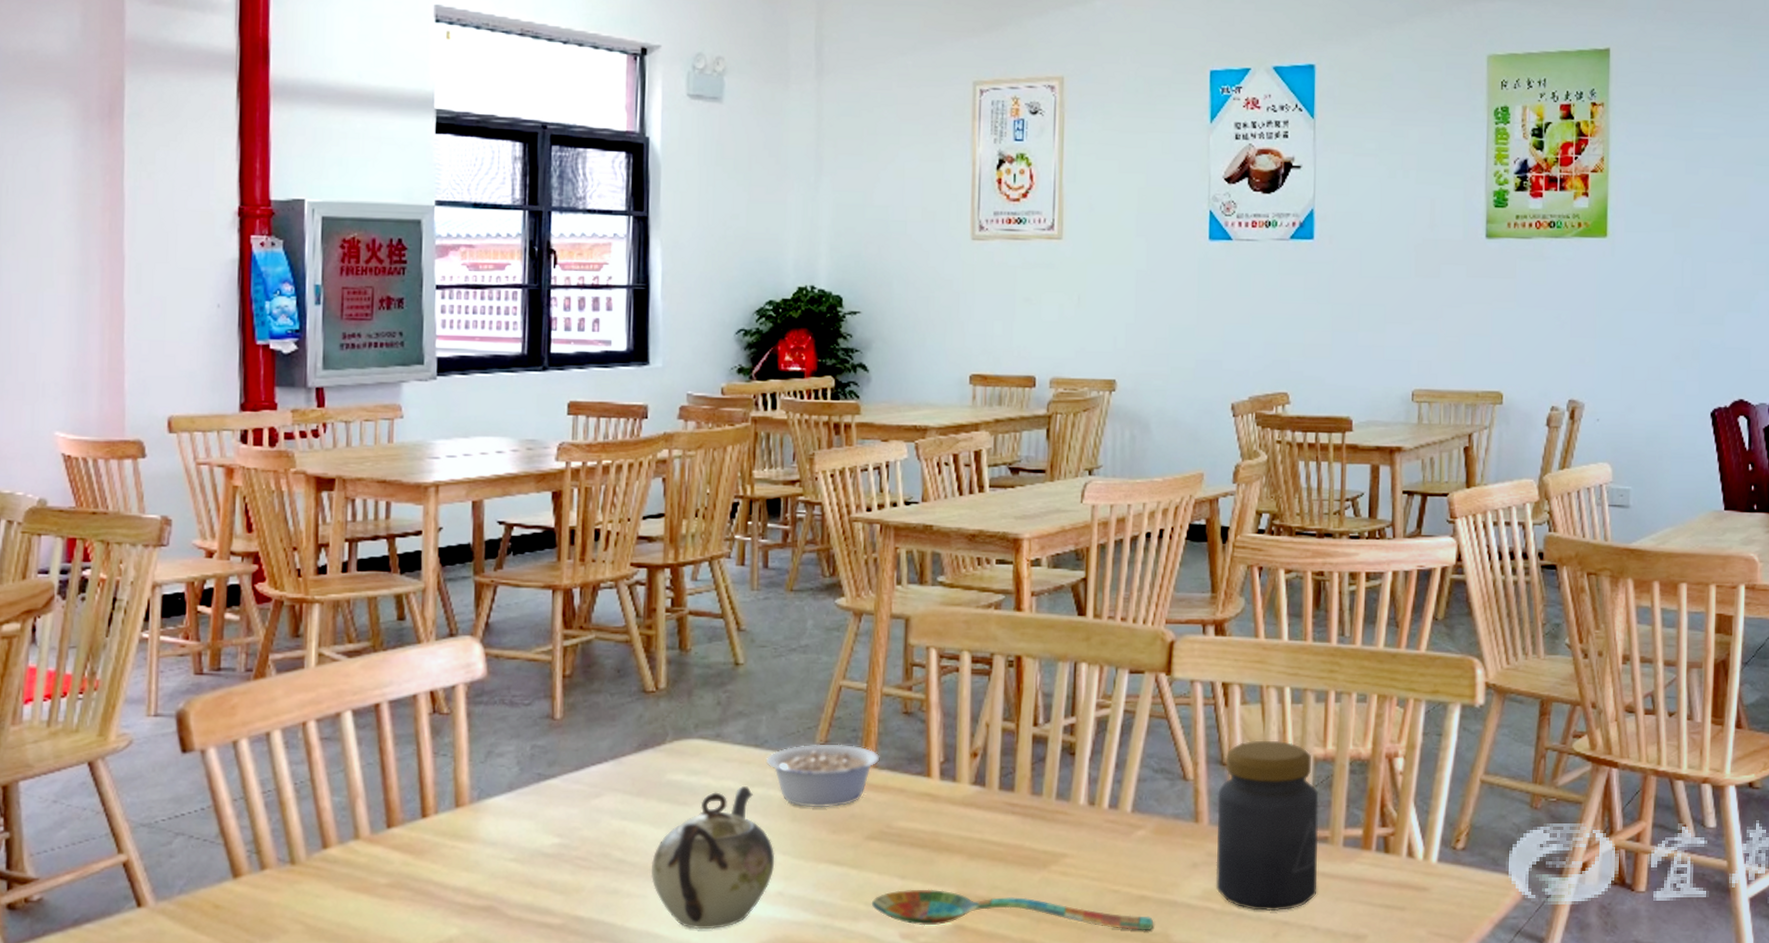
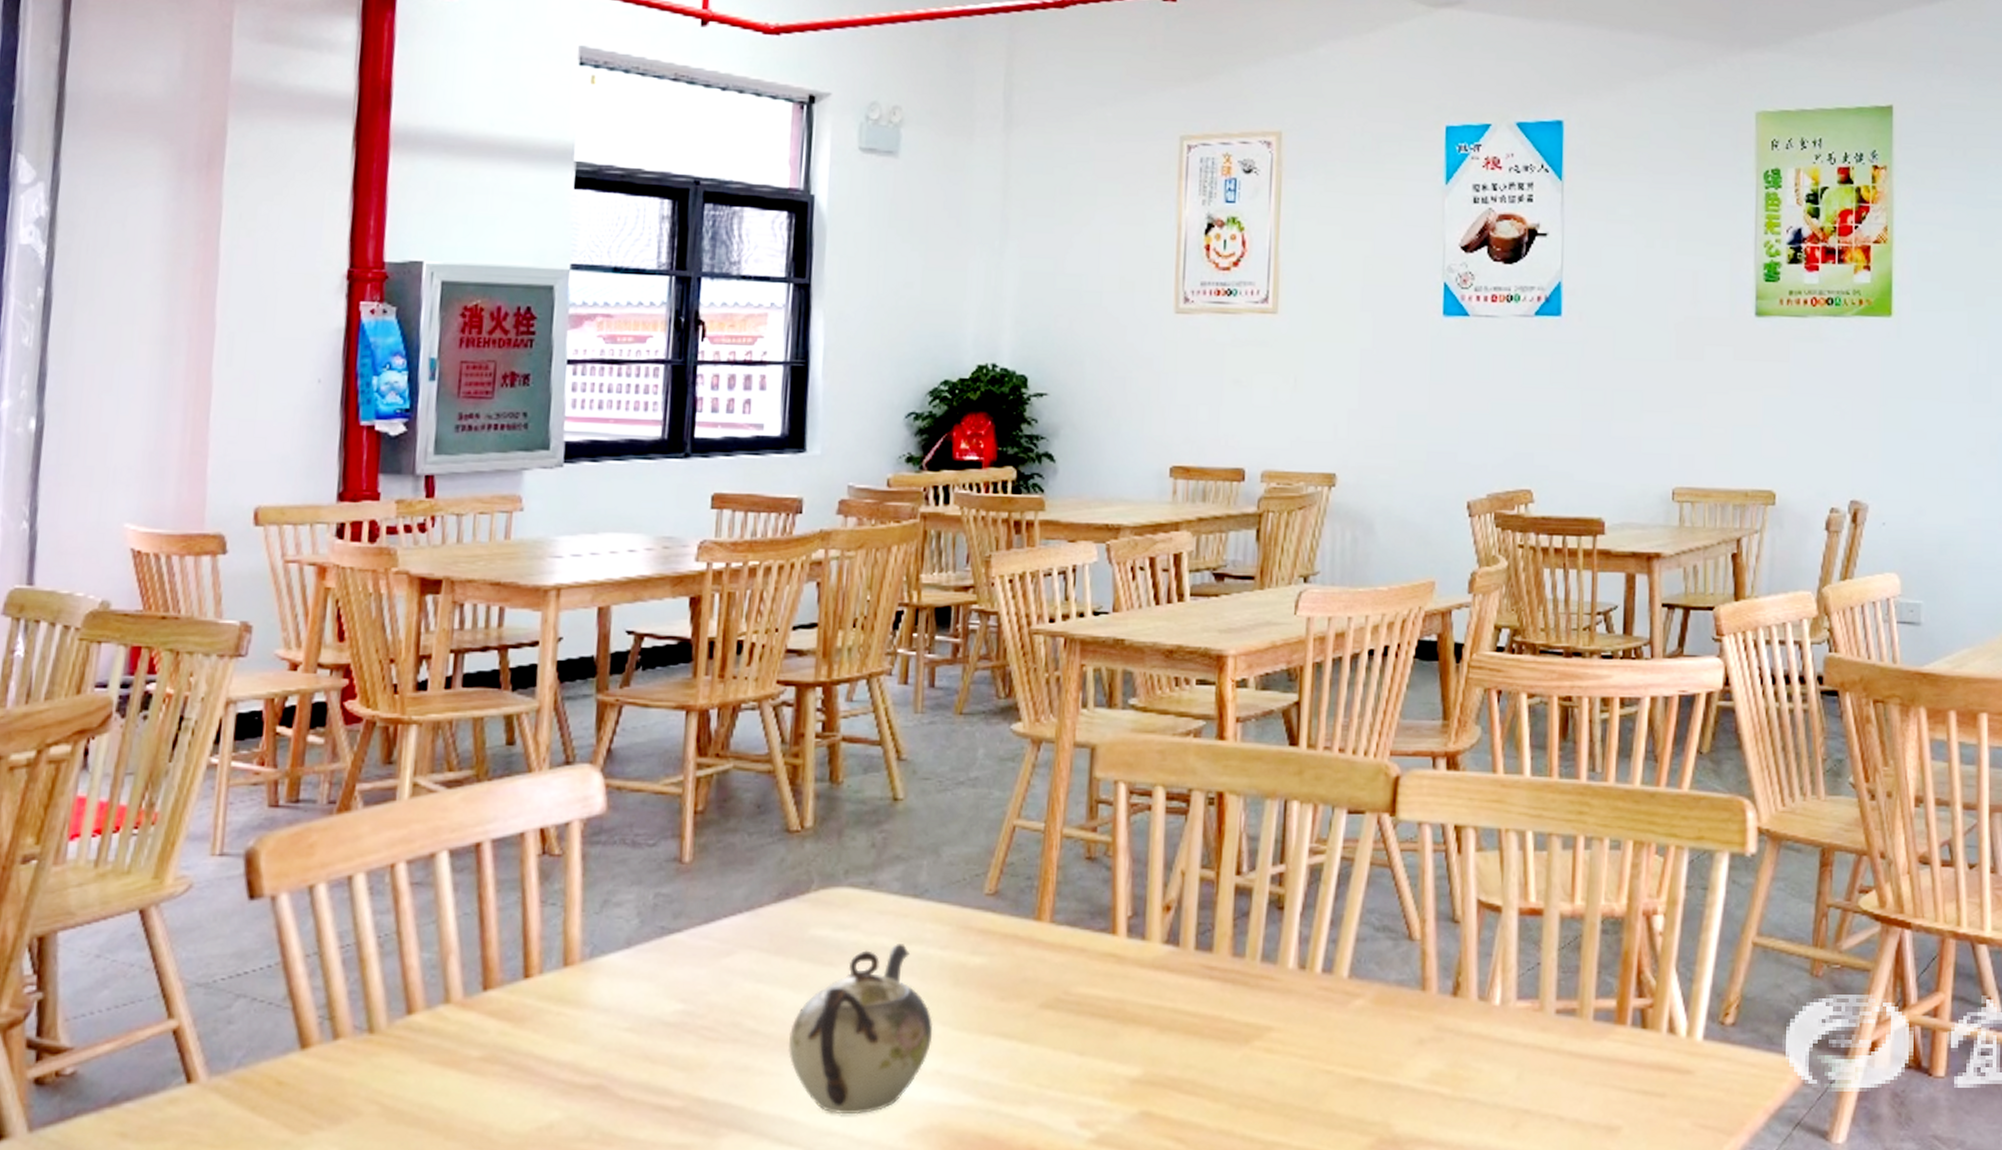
legume: present [766,744,880,808] -> none [925,894,1058,970]
spoon: present [871,889,1154,931] -> none [1044,1068,1373,1120]
jar: present [1216,740,1319,912] -> none [1445,893,1565,1098]

